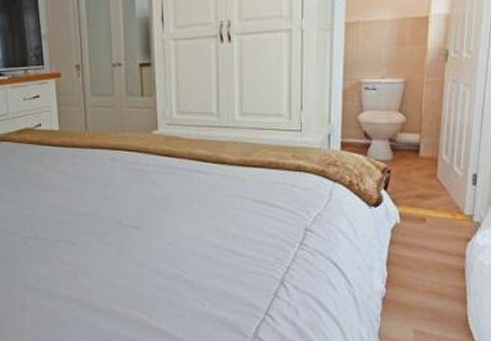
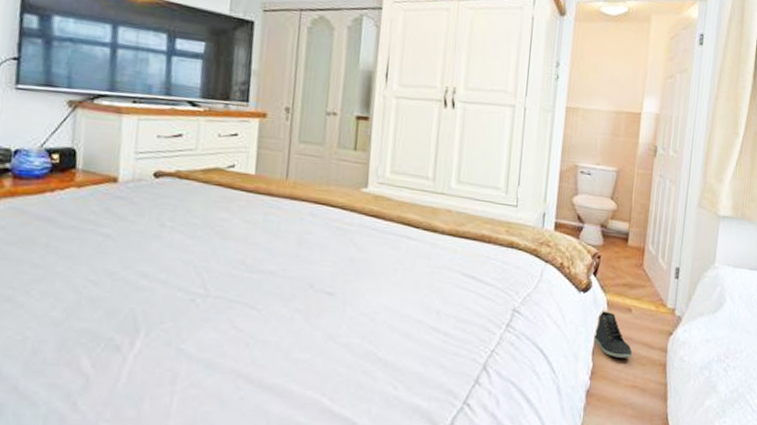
sneaker: none [387,223,429,266] -> present [593,311,633,358]

